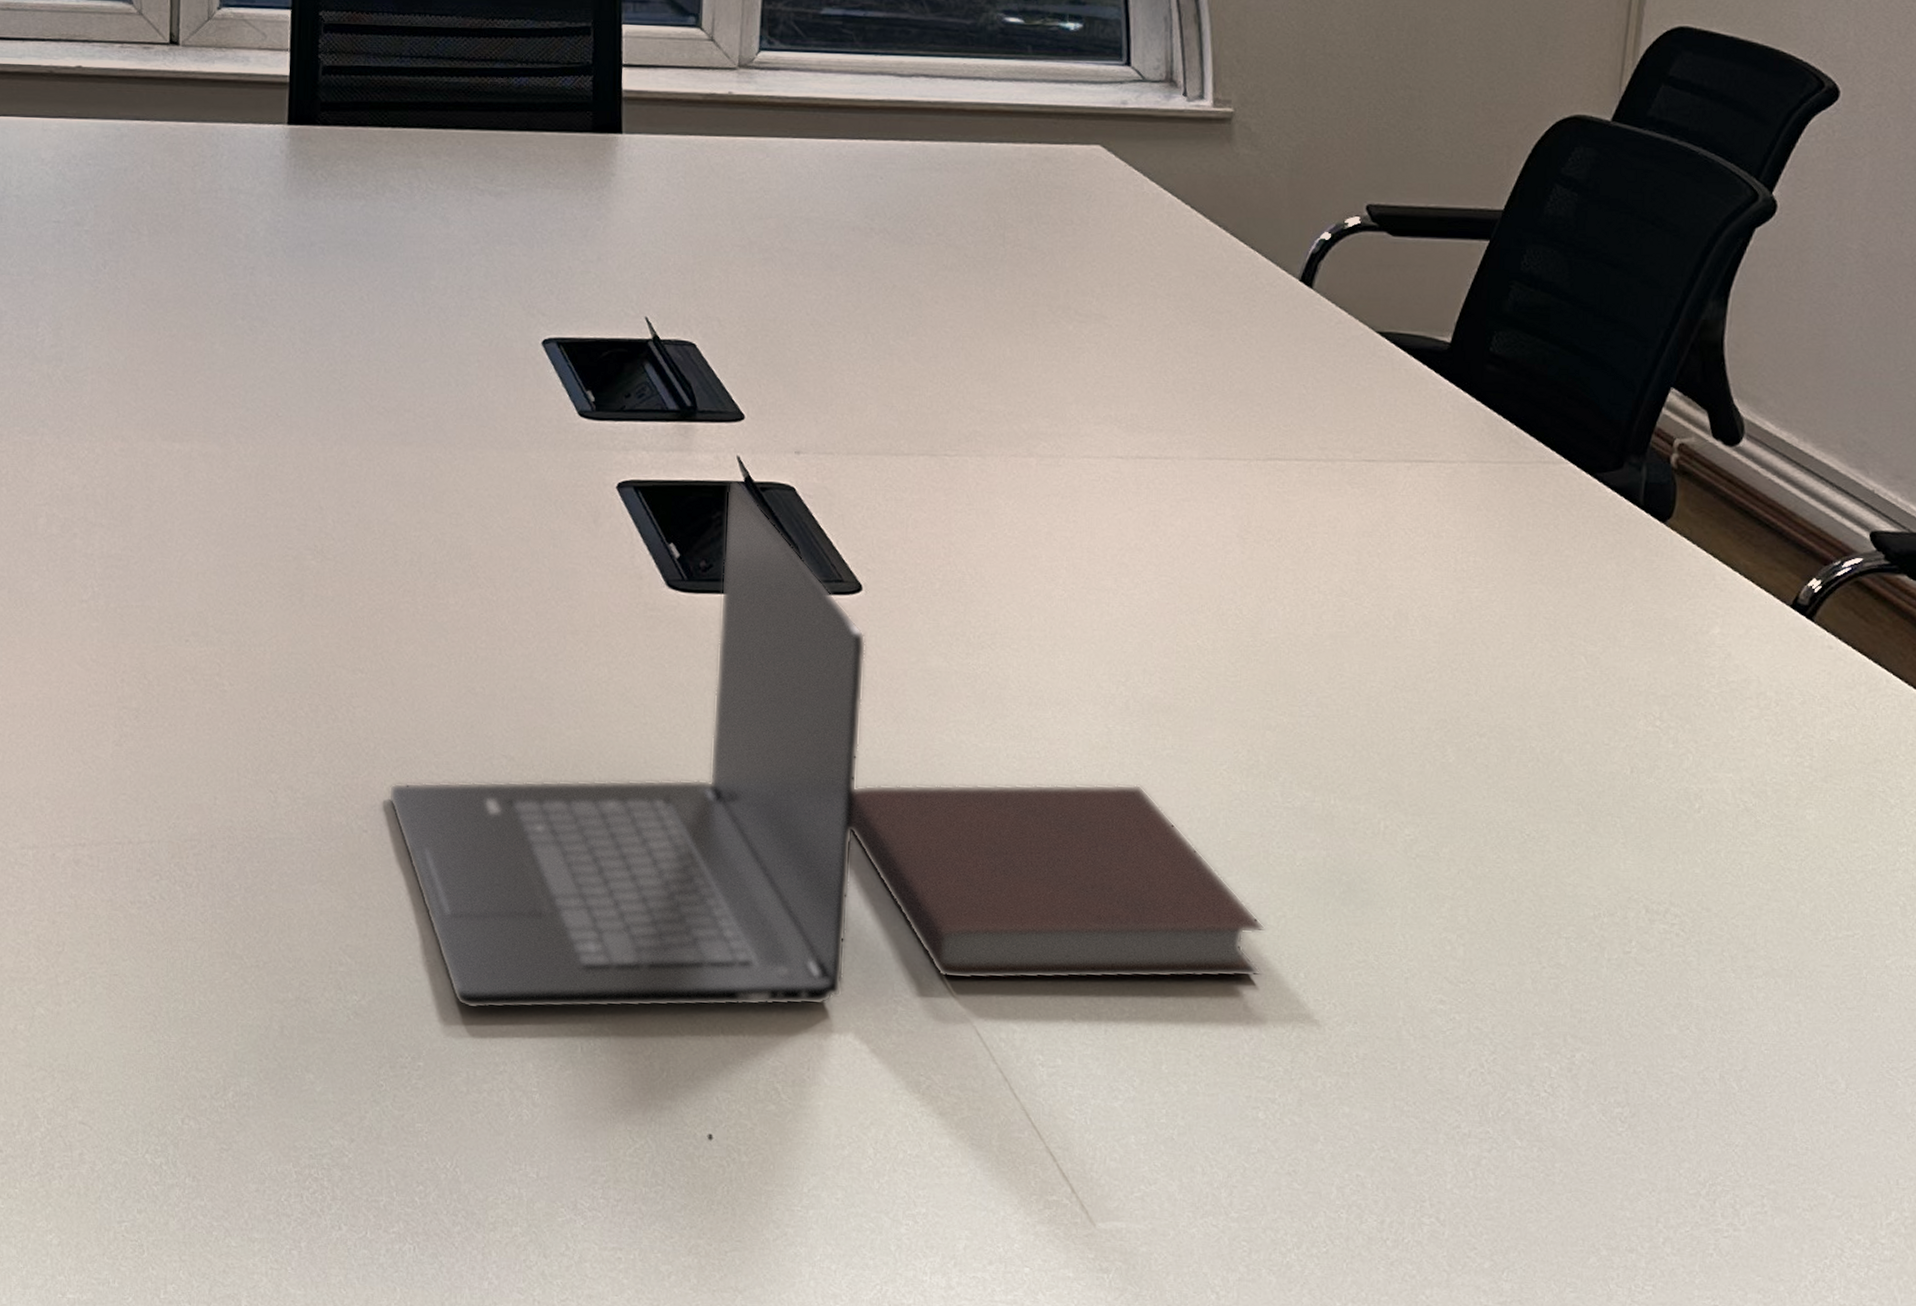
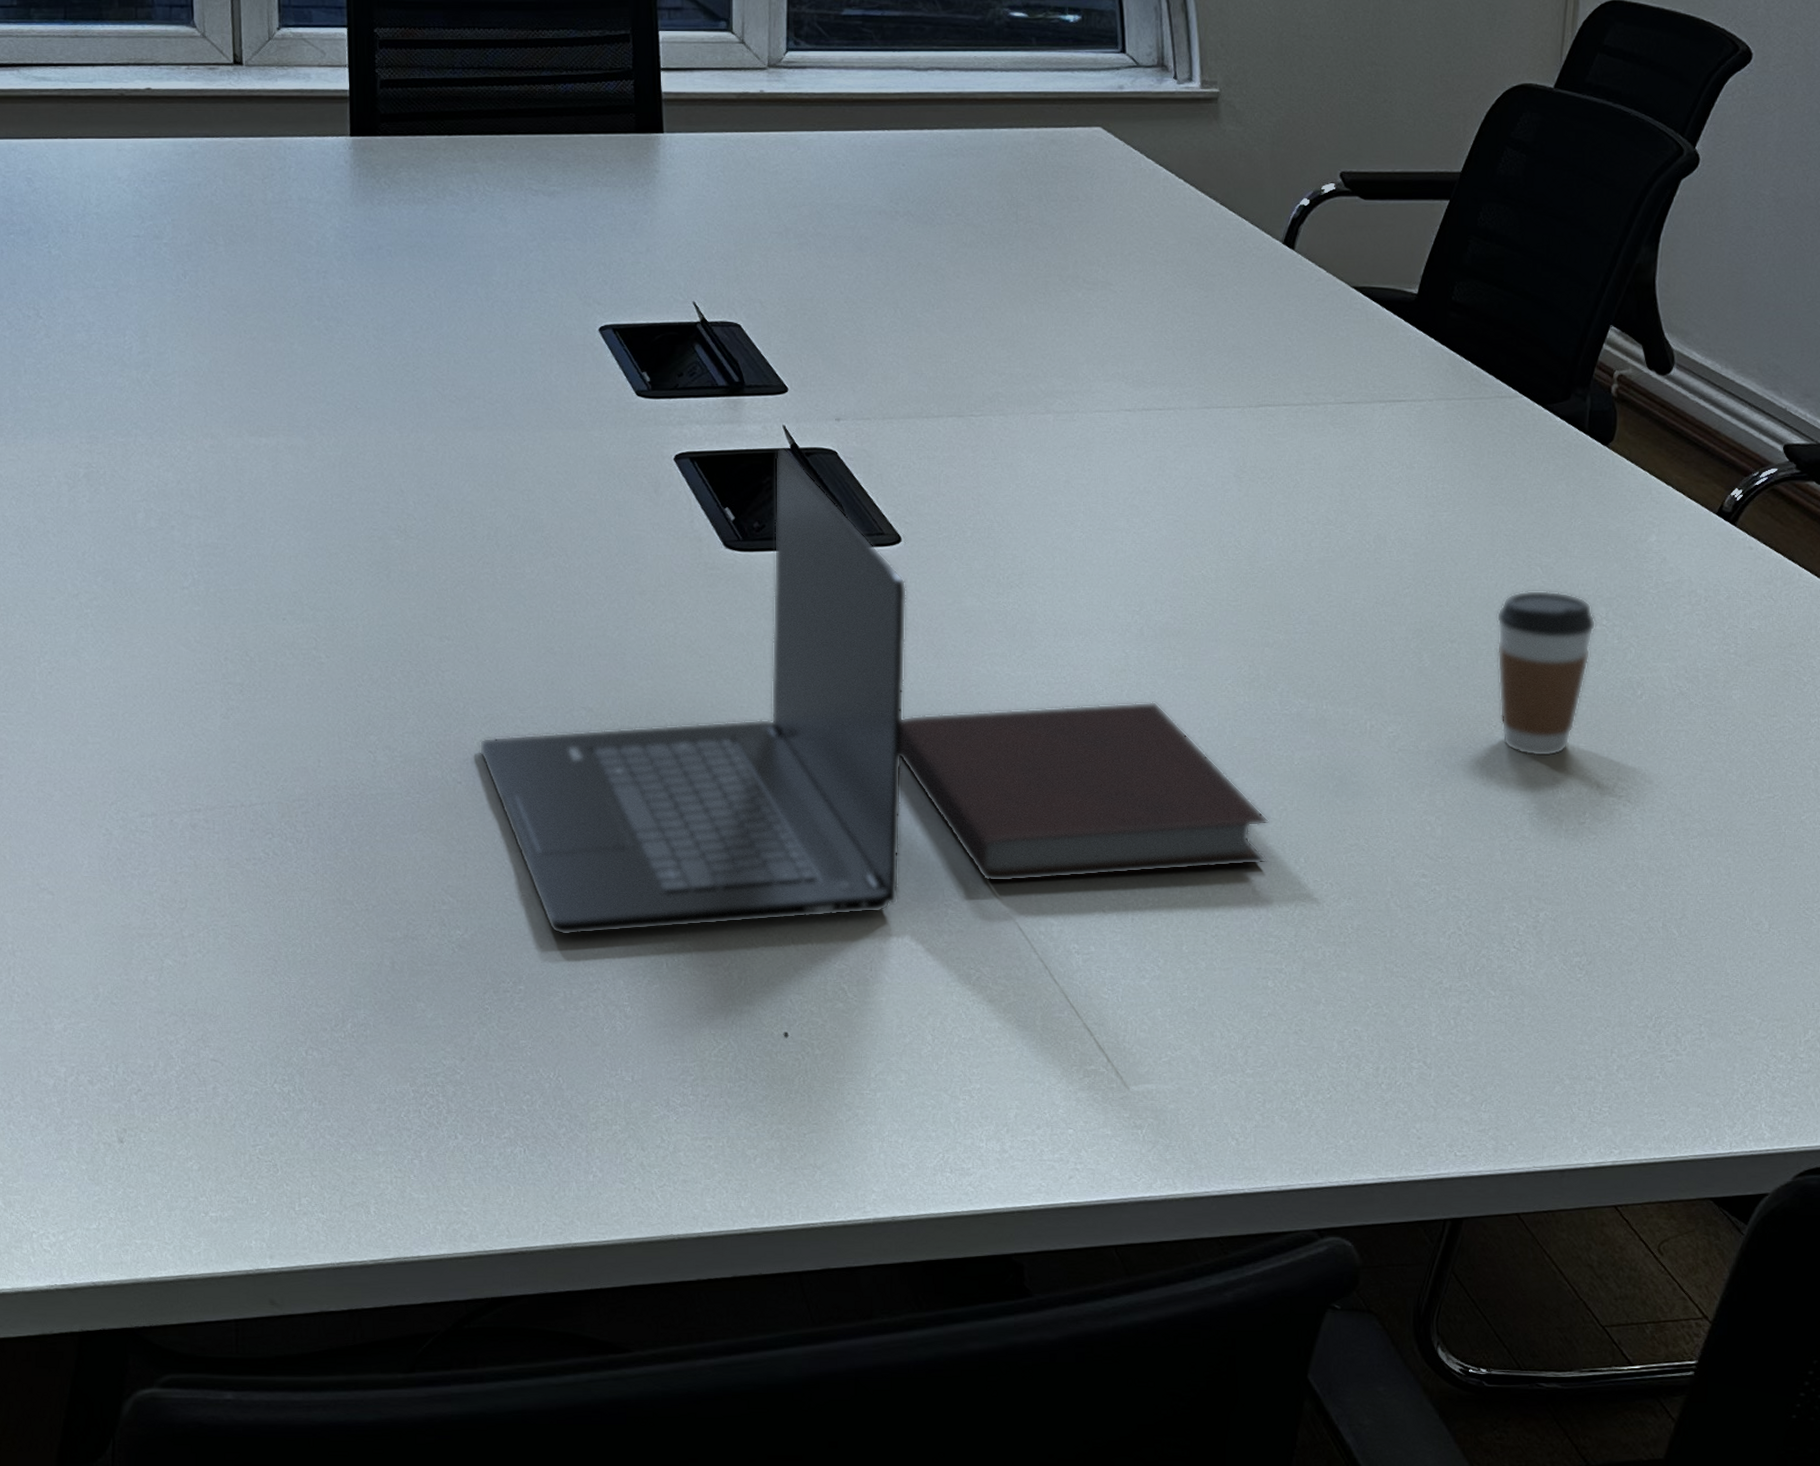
coffee cup: none [1532,682,1648,874] -> present [1496,590,1596,757]

